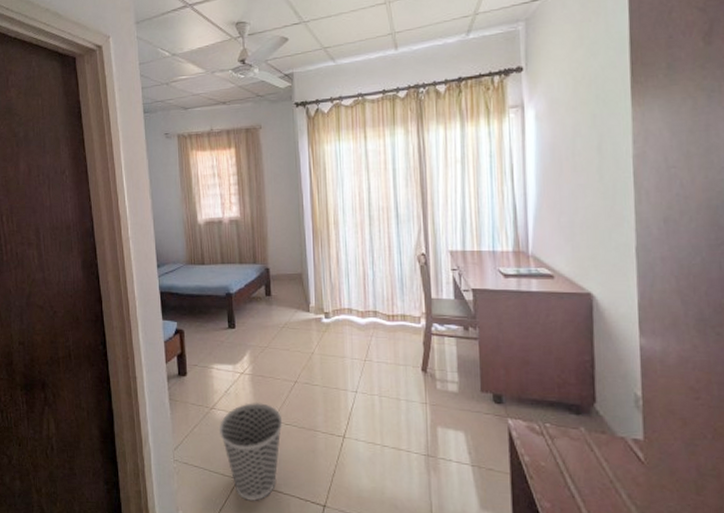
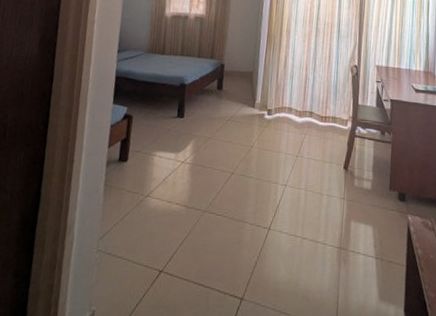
wastebasket: present [220,402,283,501] -> none [150,191,215,295]

